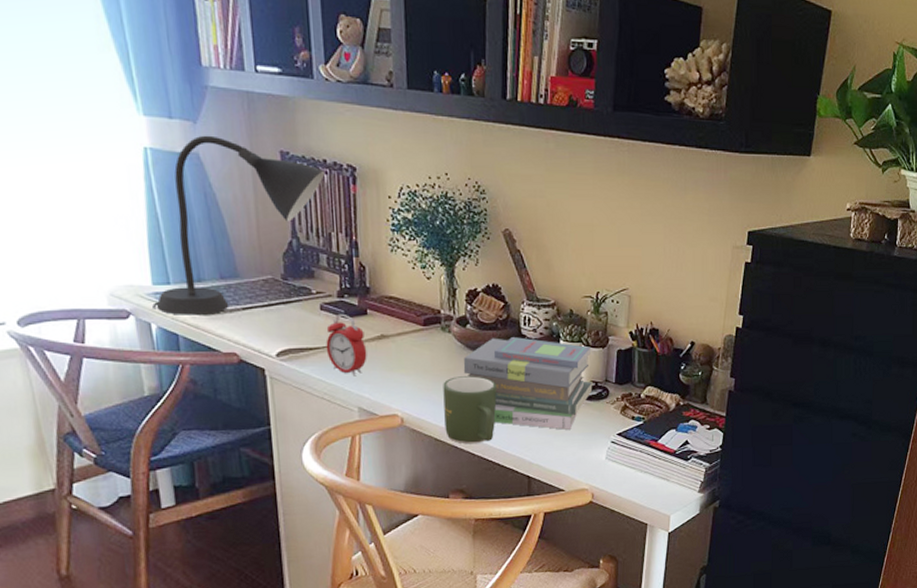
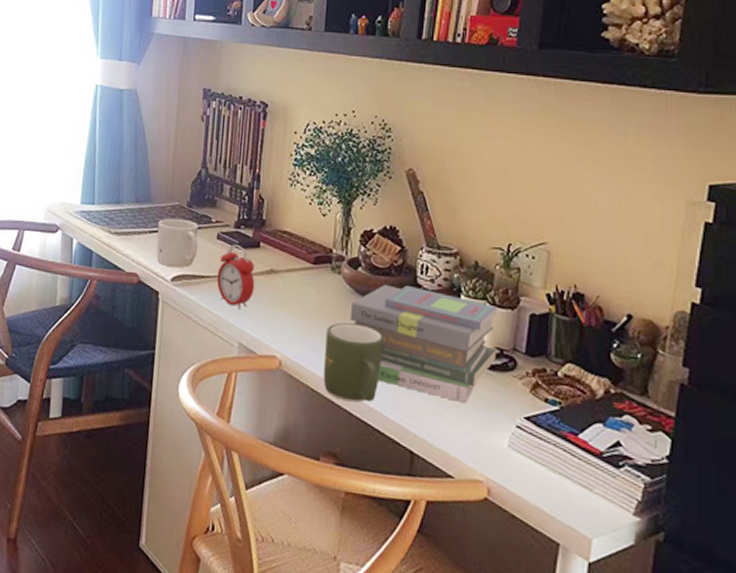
desk lamp: present [152,135,325,315] -> none [77,74,239,235]
mug: none [251,292,301,343] -> present [156,218,199,268]

